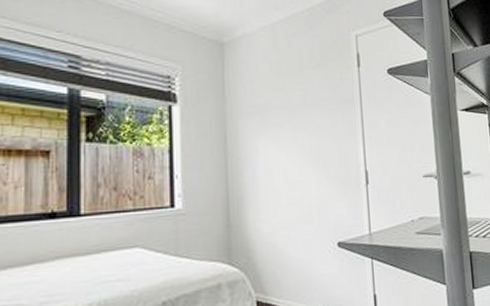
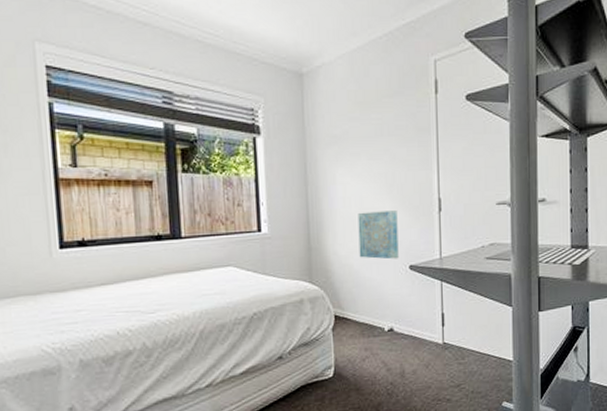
wall art: none [281,183,326,236] -> present [358,211,399,259]

